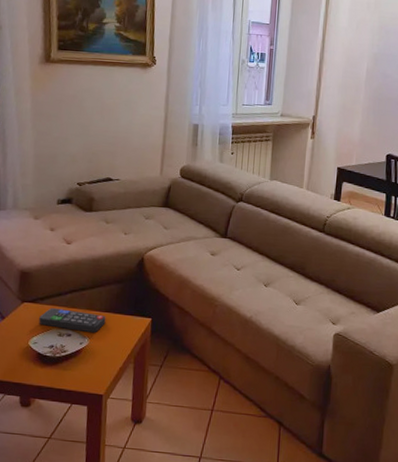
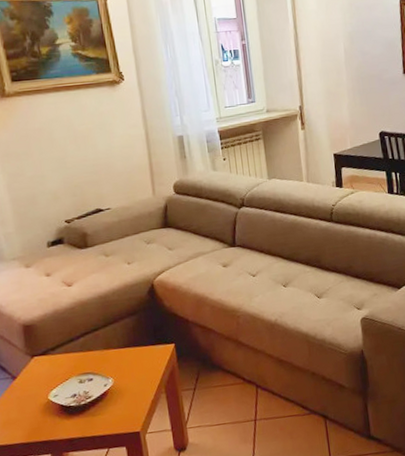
remote control: present [39,308,106,333] -> none [54,351,127,376]

